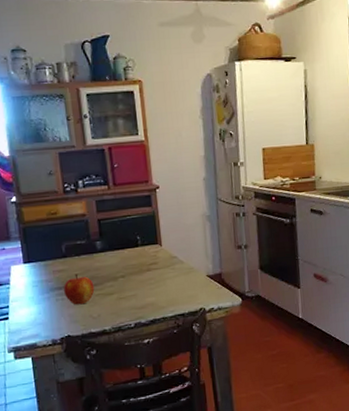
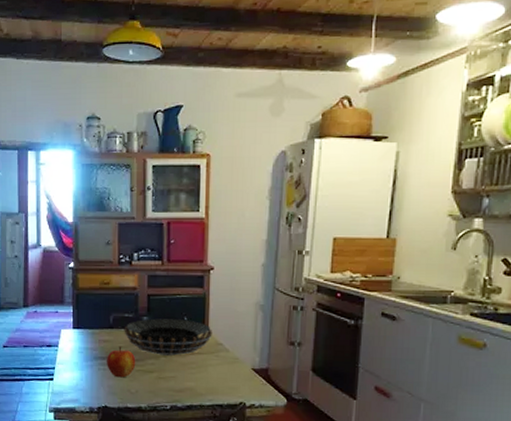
decorative bowl: none [78,238,166,277] -> present [124,318,212,356]

